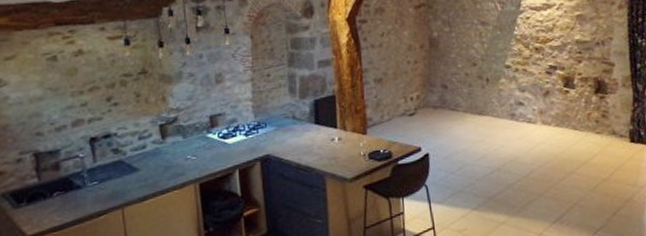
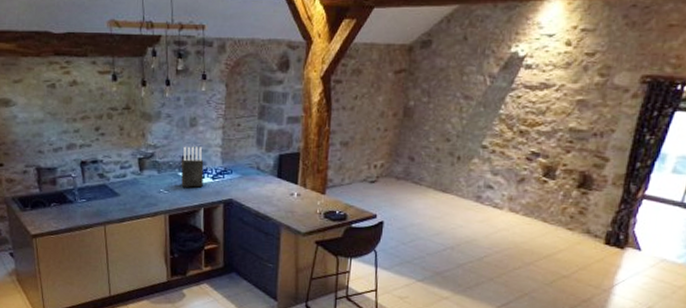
knife block: none [210,103,236,149] -> present [181,146,204,188]

